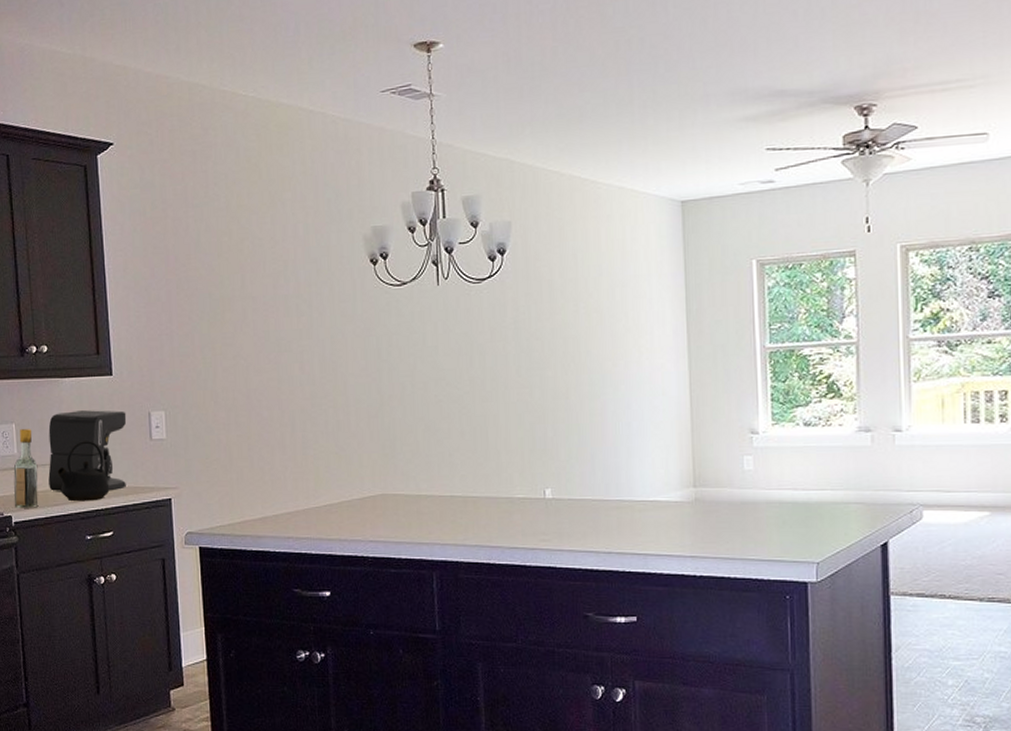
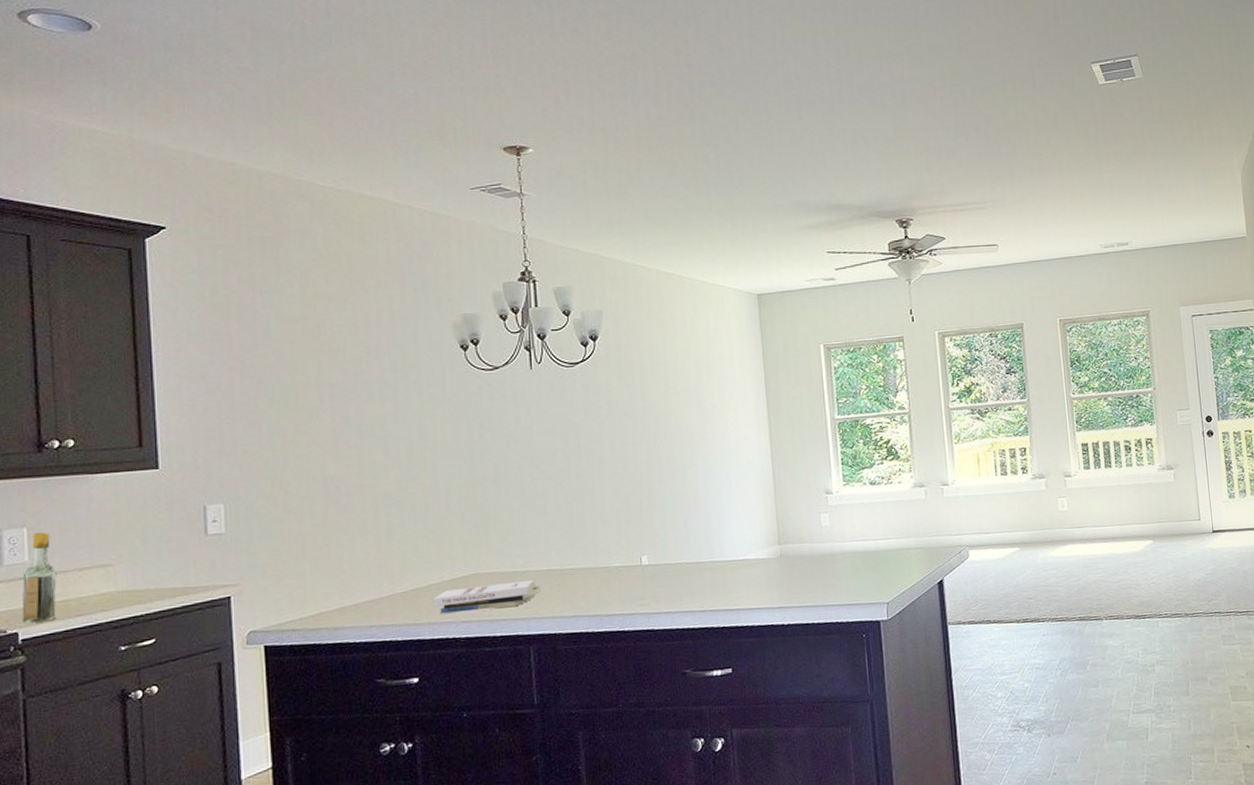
coffee maker: present [48,410,127,493] -> none [71,506,176,601]
kettle: present [57,441,110,502] -> none [82,541,152,610]
books: none [344,504,444,532] -> present [433,579,541,614]

